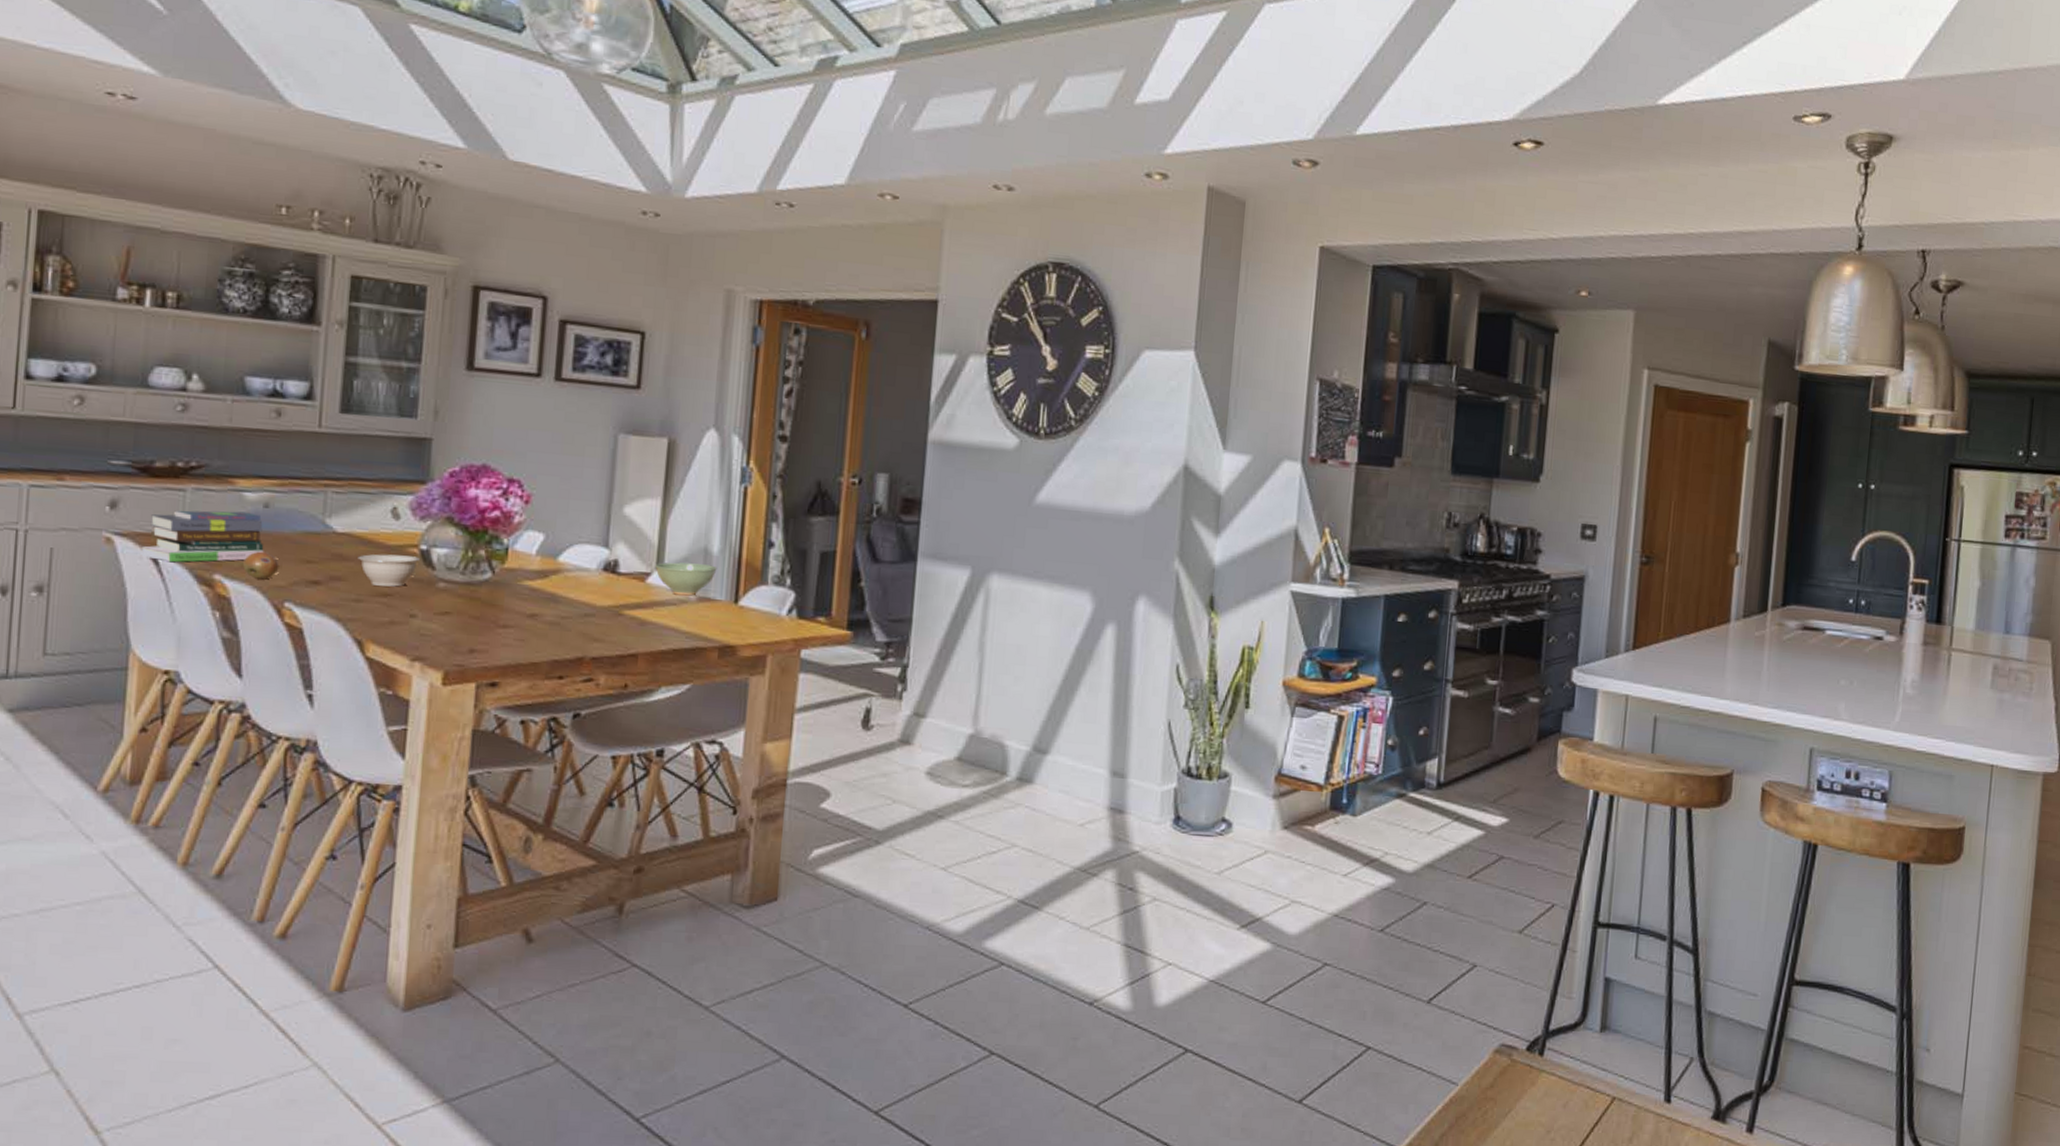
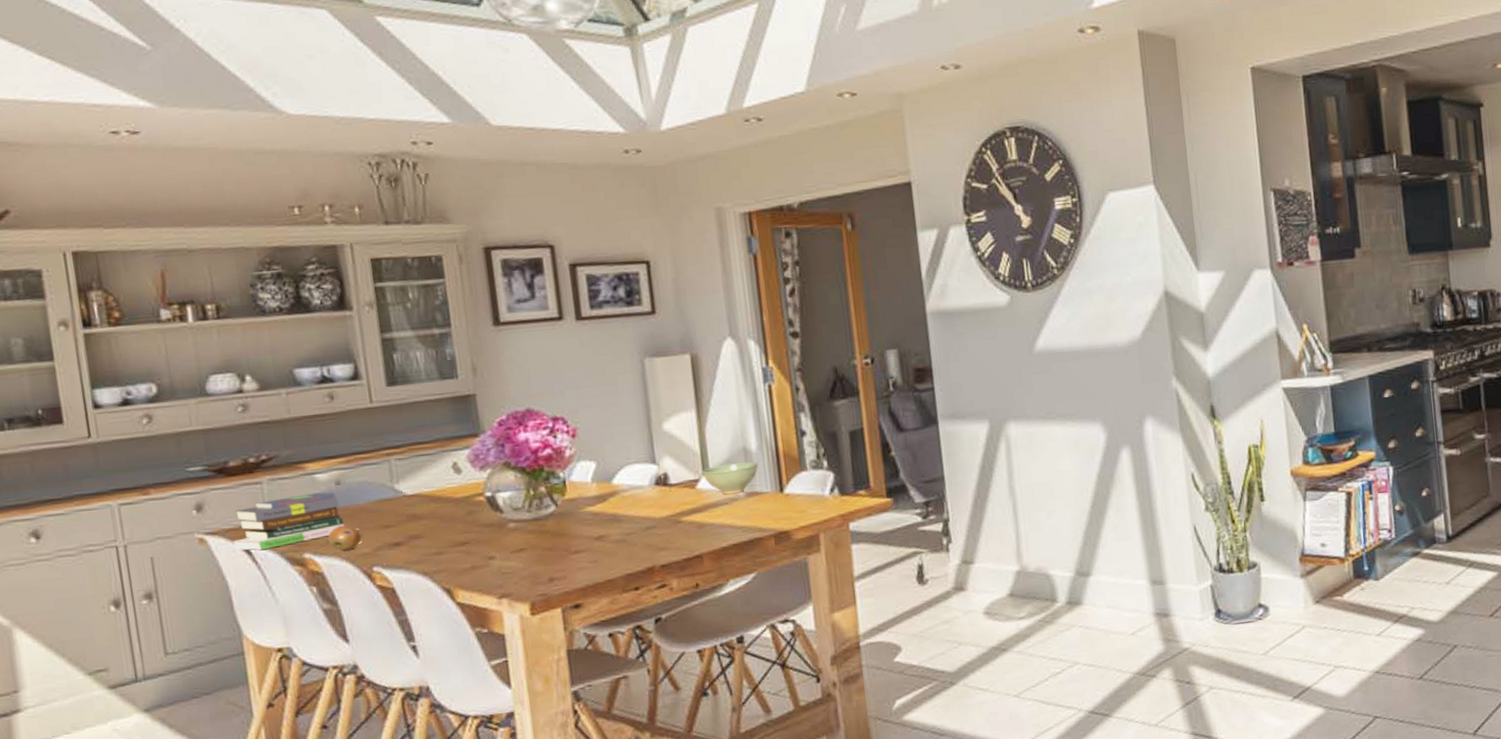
bowl: present [357,554,421,587] -> none [430,504,488,537]

